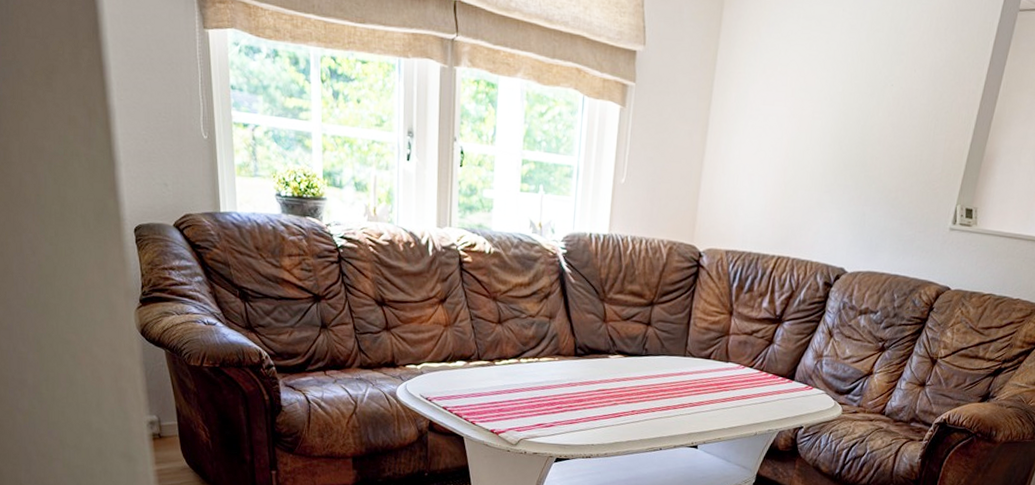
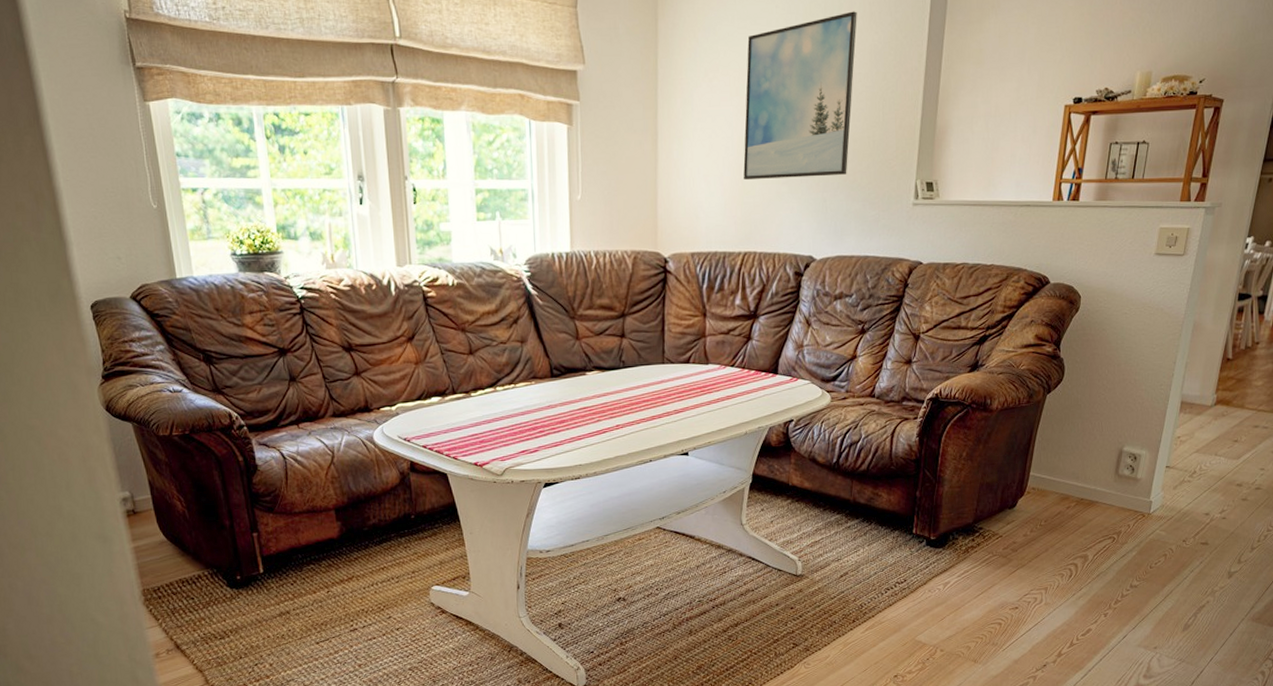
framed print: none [787,24,923,191] -> present [743,11,857,179]

